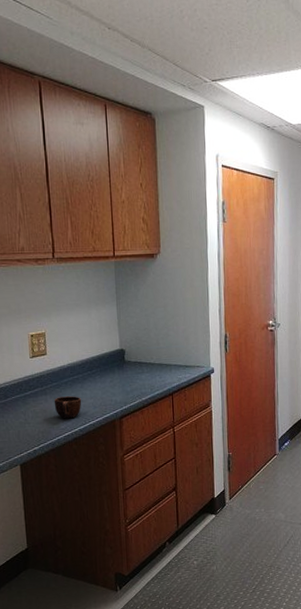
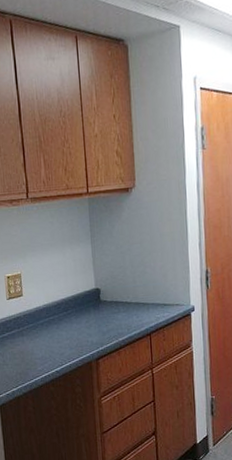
mug: present [54,396,82,419] -> none [30,337,58,361]

